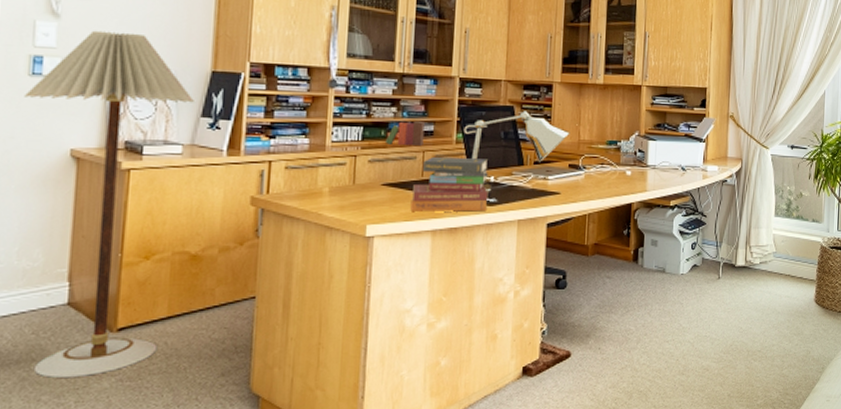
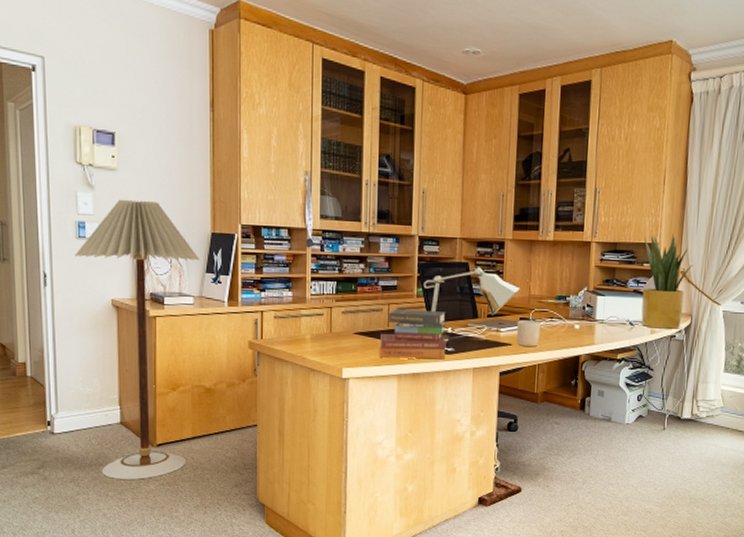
books: present [384,120,425,147] -> none [355,276,389,300]
mug: none [565,167,592,195] -> present [516,320,541,347]
planter: none [693,78,741,174] -> present [641,233,693,329]

